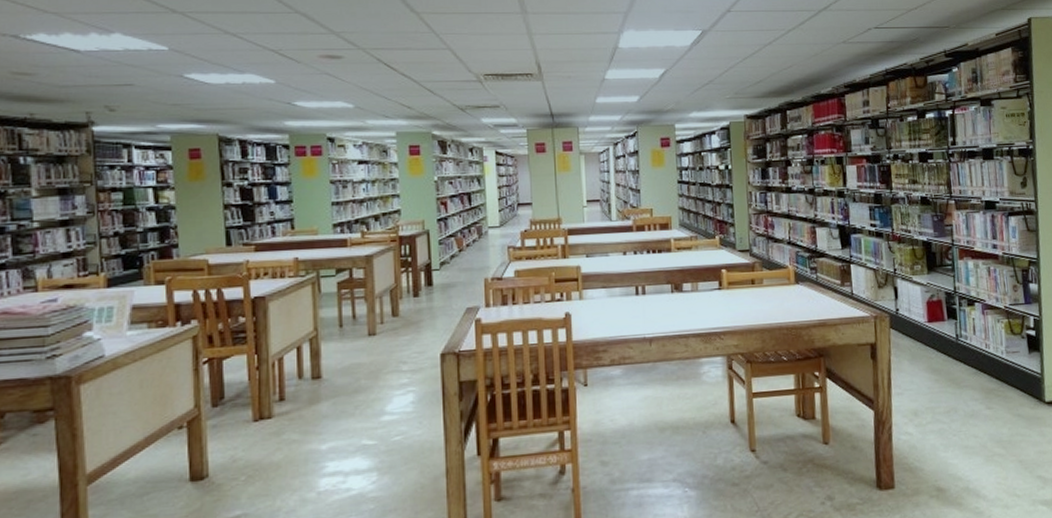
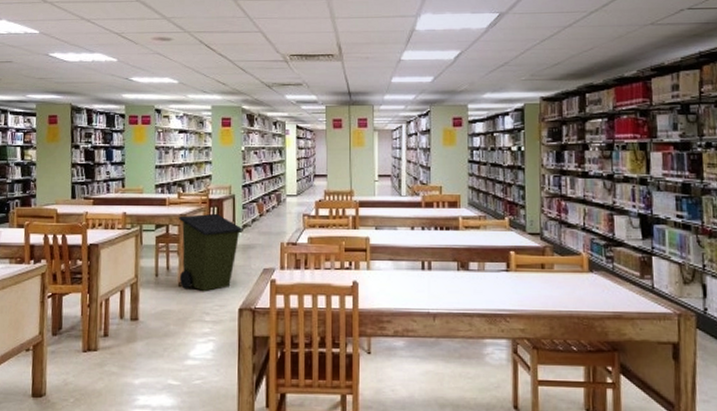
trash can: none [364,251,441,339] -> present [179,213,243,291]

